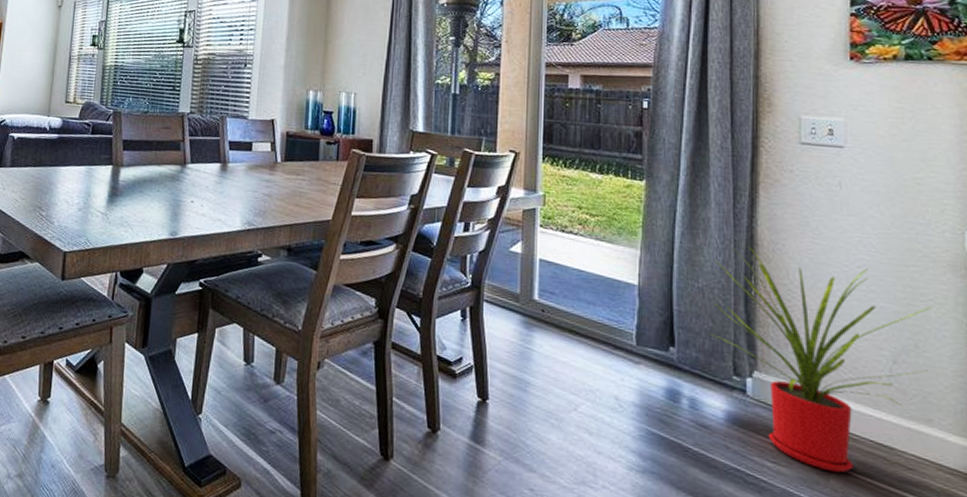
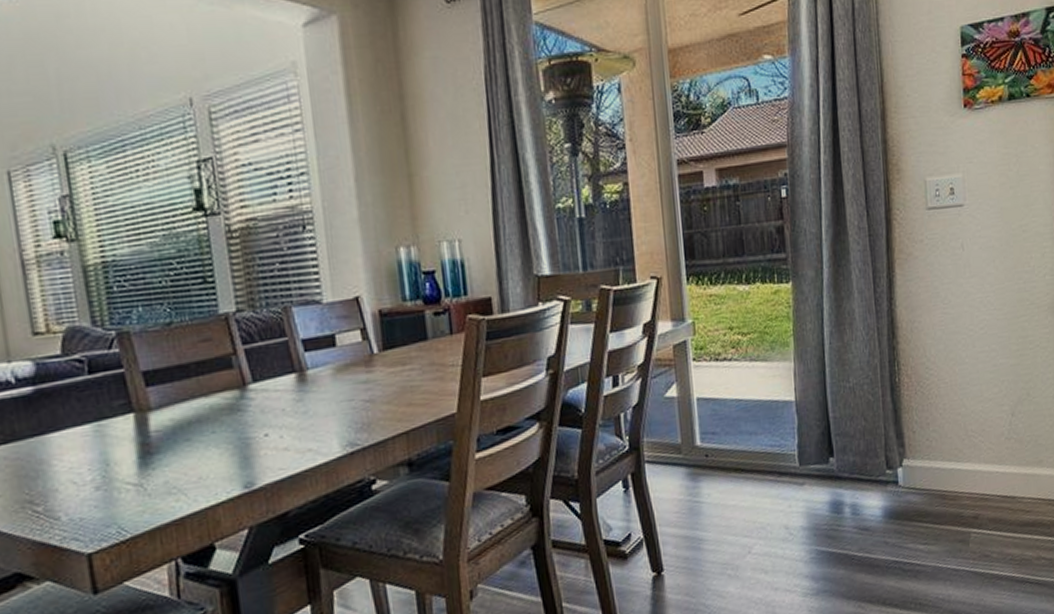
house plant: present [711,248,932,473] -> none [861,328,1039,537]

